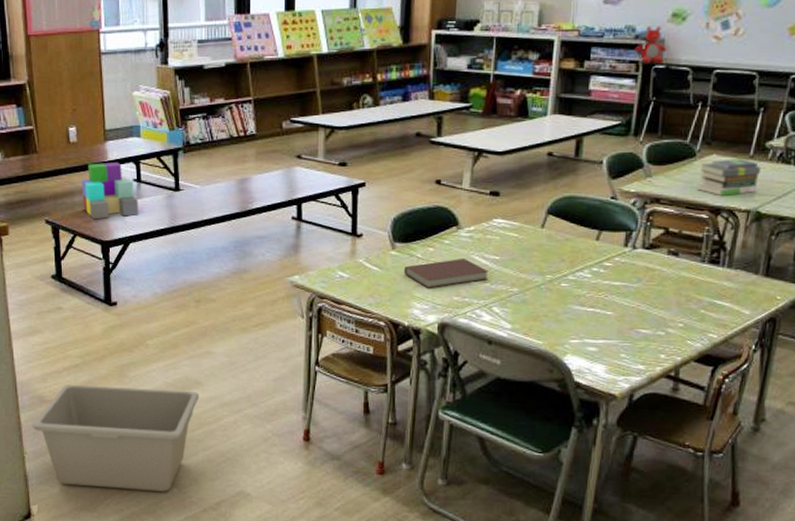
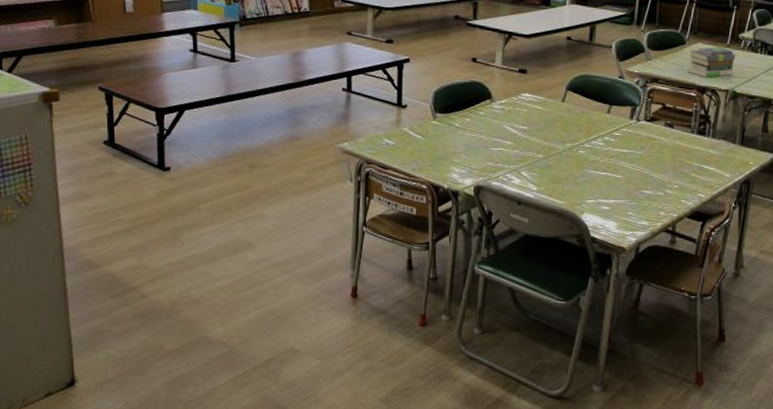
storage bin: present [32,384,200,492] -> none [78,248,252,352]
toy blocks: present [82,162,139,220] -> none [137,32,195,88]
book: present [403,257,489,288] -> none [444,127,518,155]

